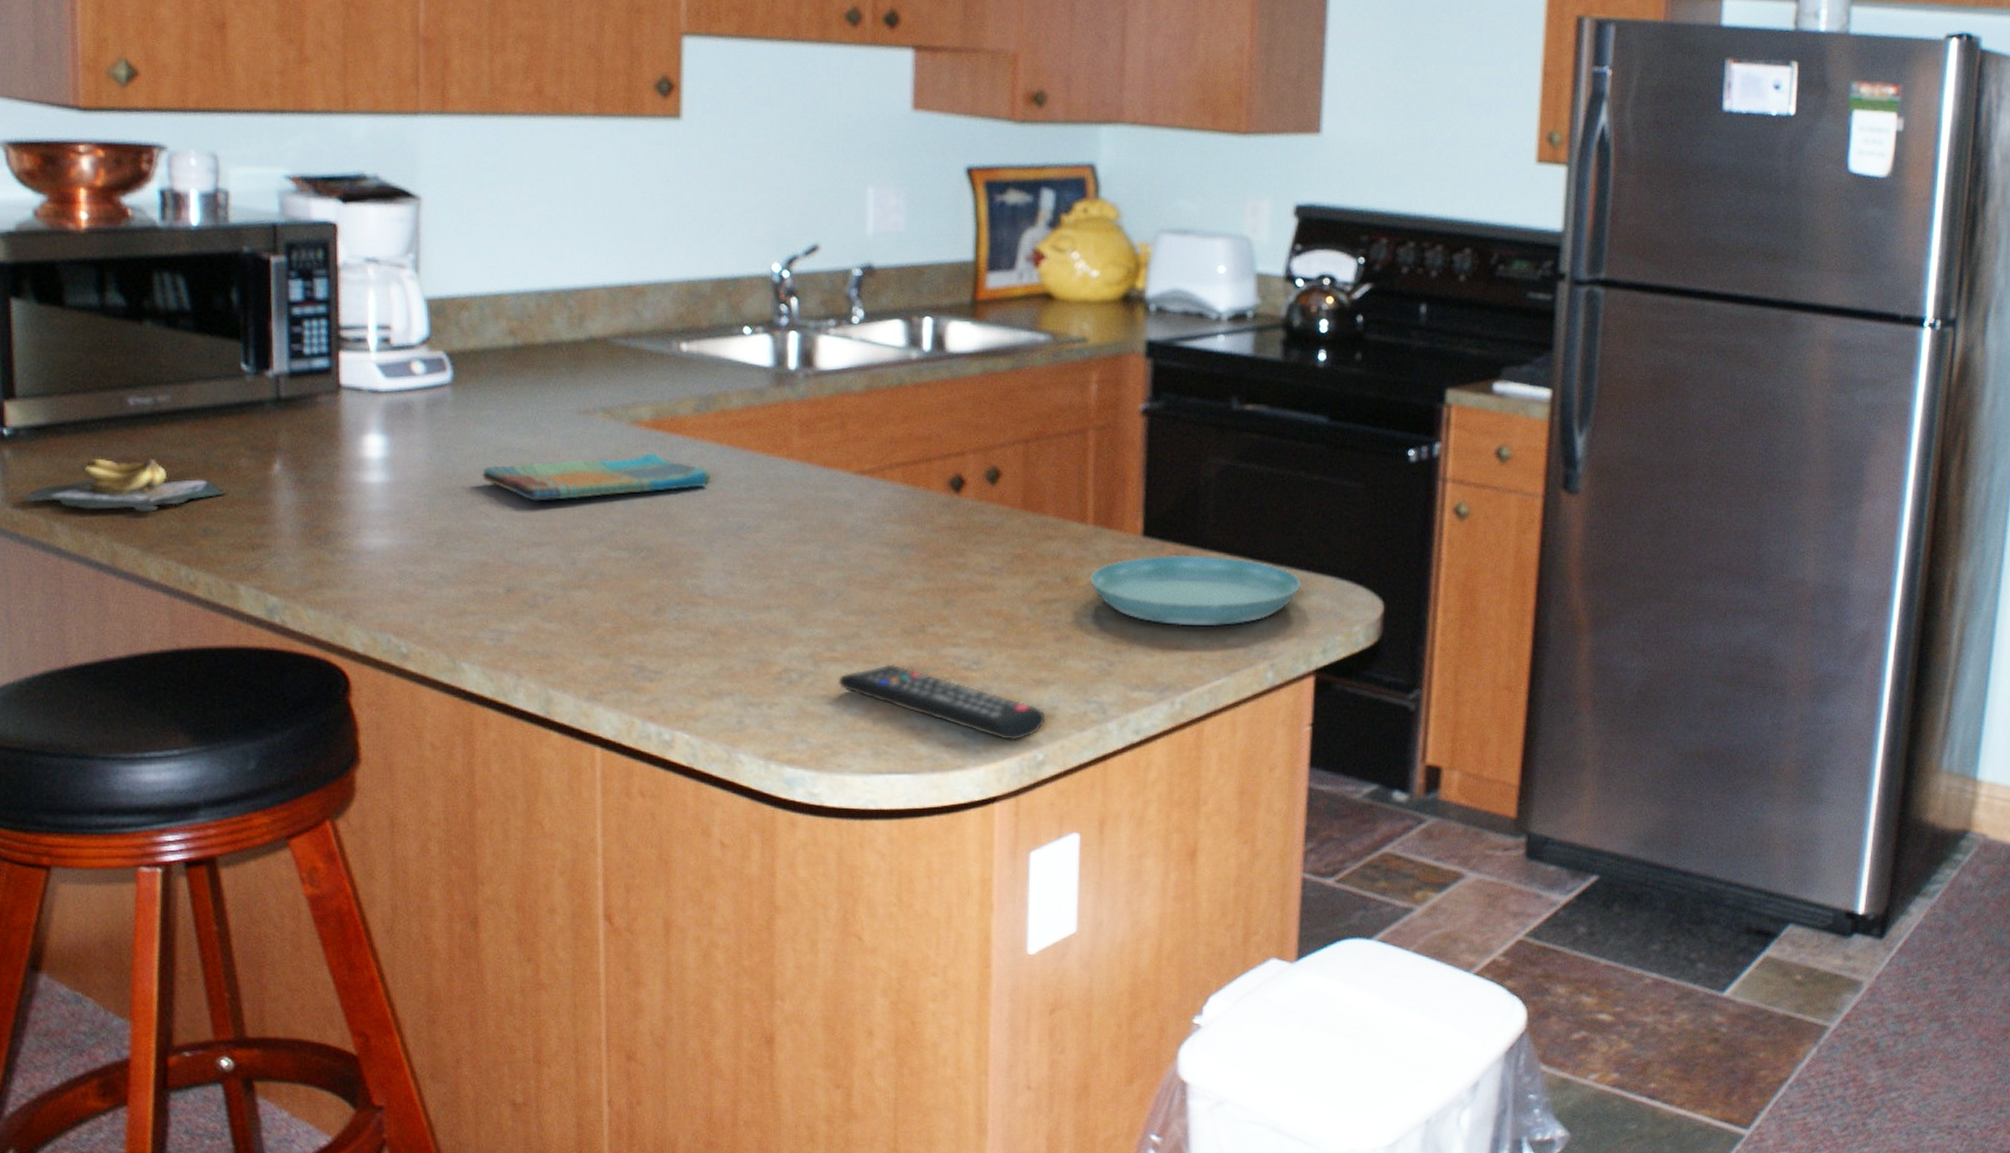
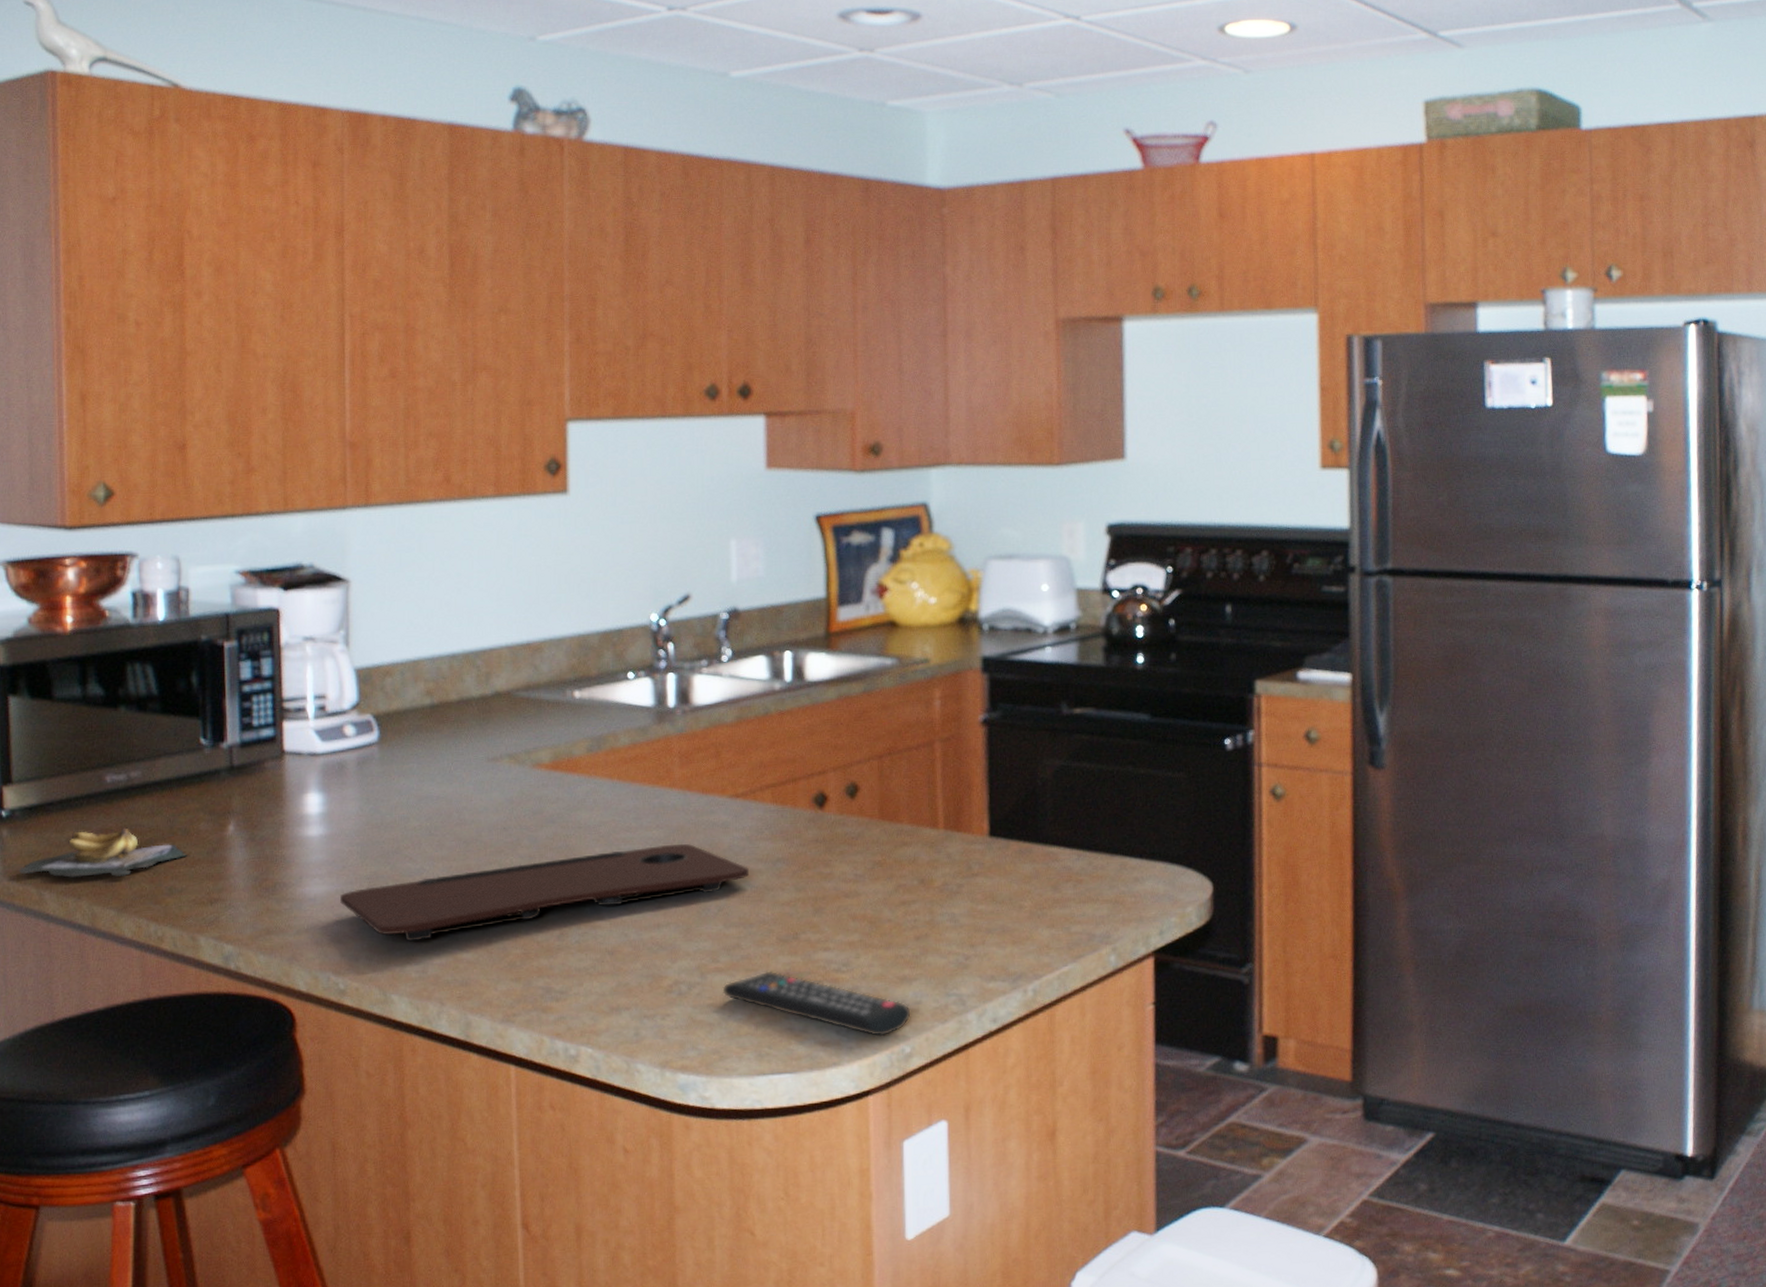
cutting board: none [404,520,873,607] -> present [340,843,749,941]
dish towel: present [482,452,712,501] -> none [406,791,604,843]
saucer: present [1090,554,1301,627] -> none [944,850,1135,918]

